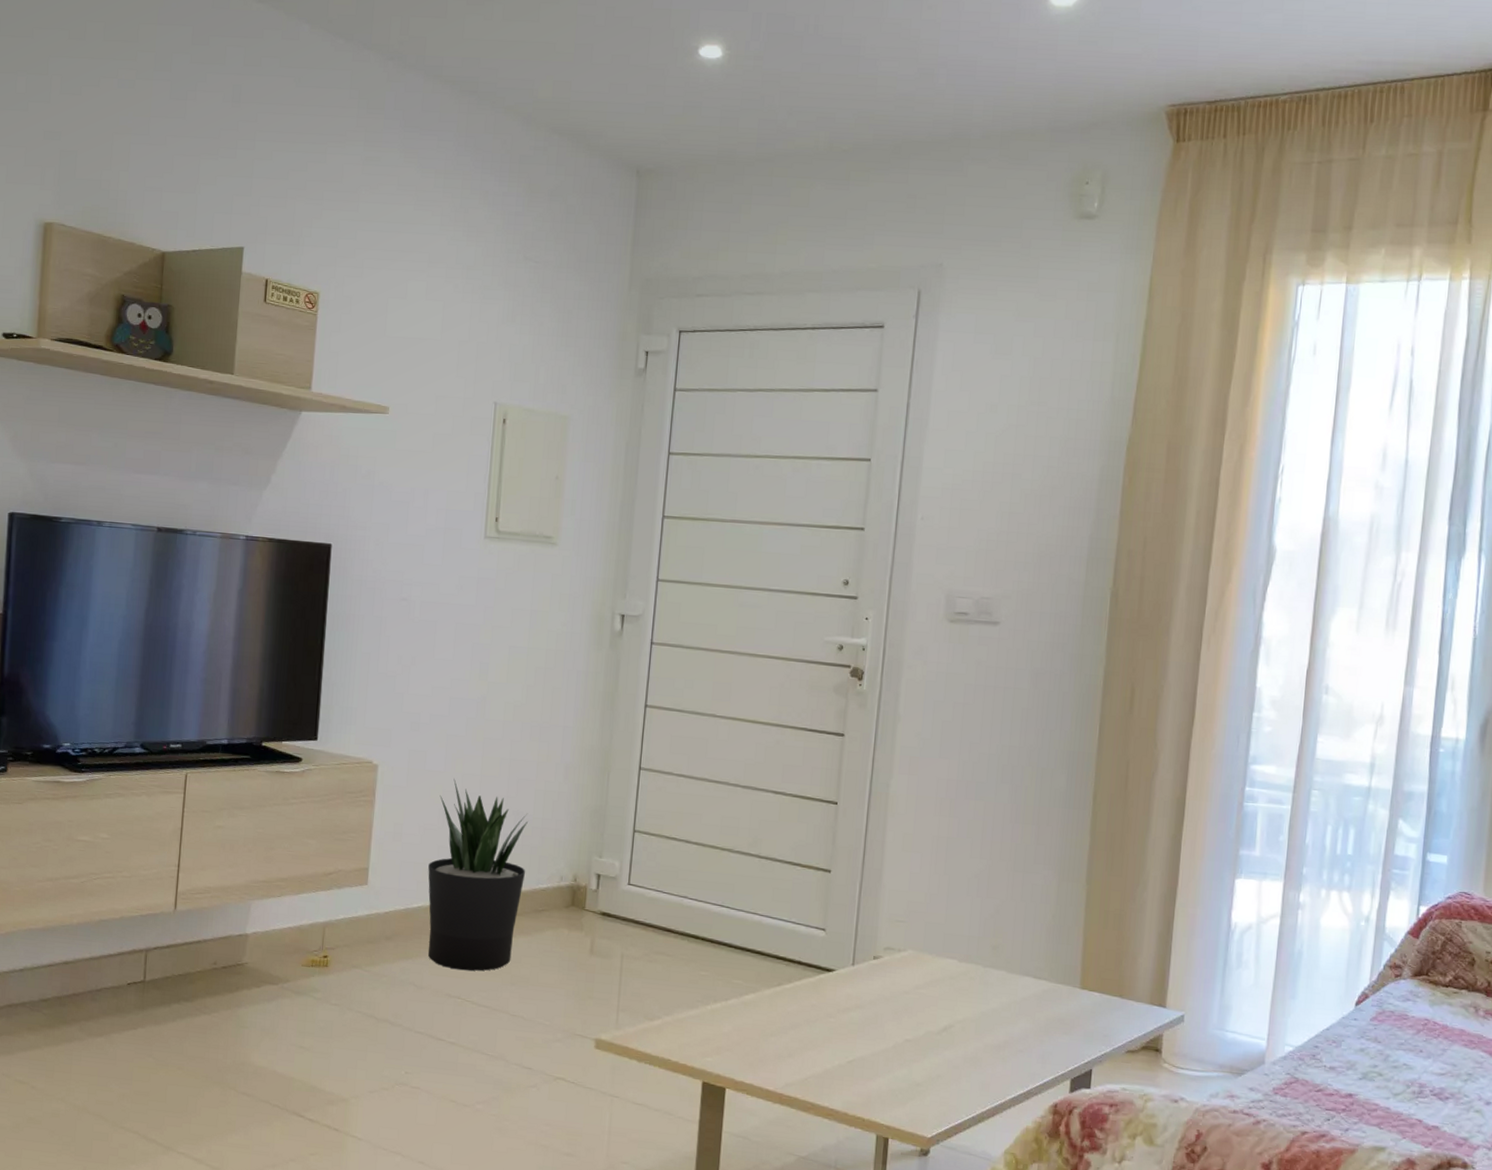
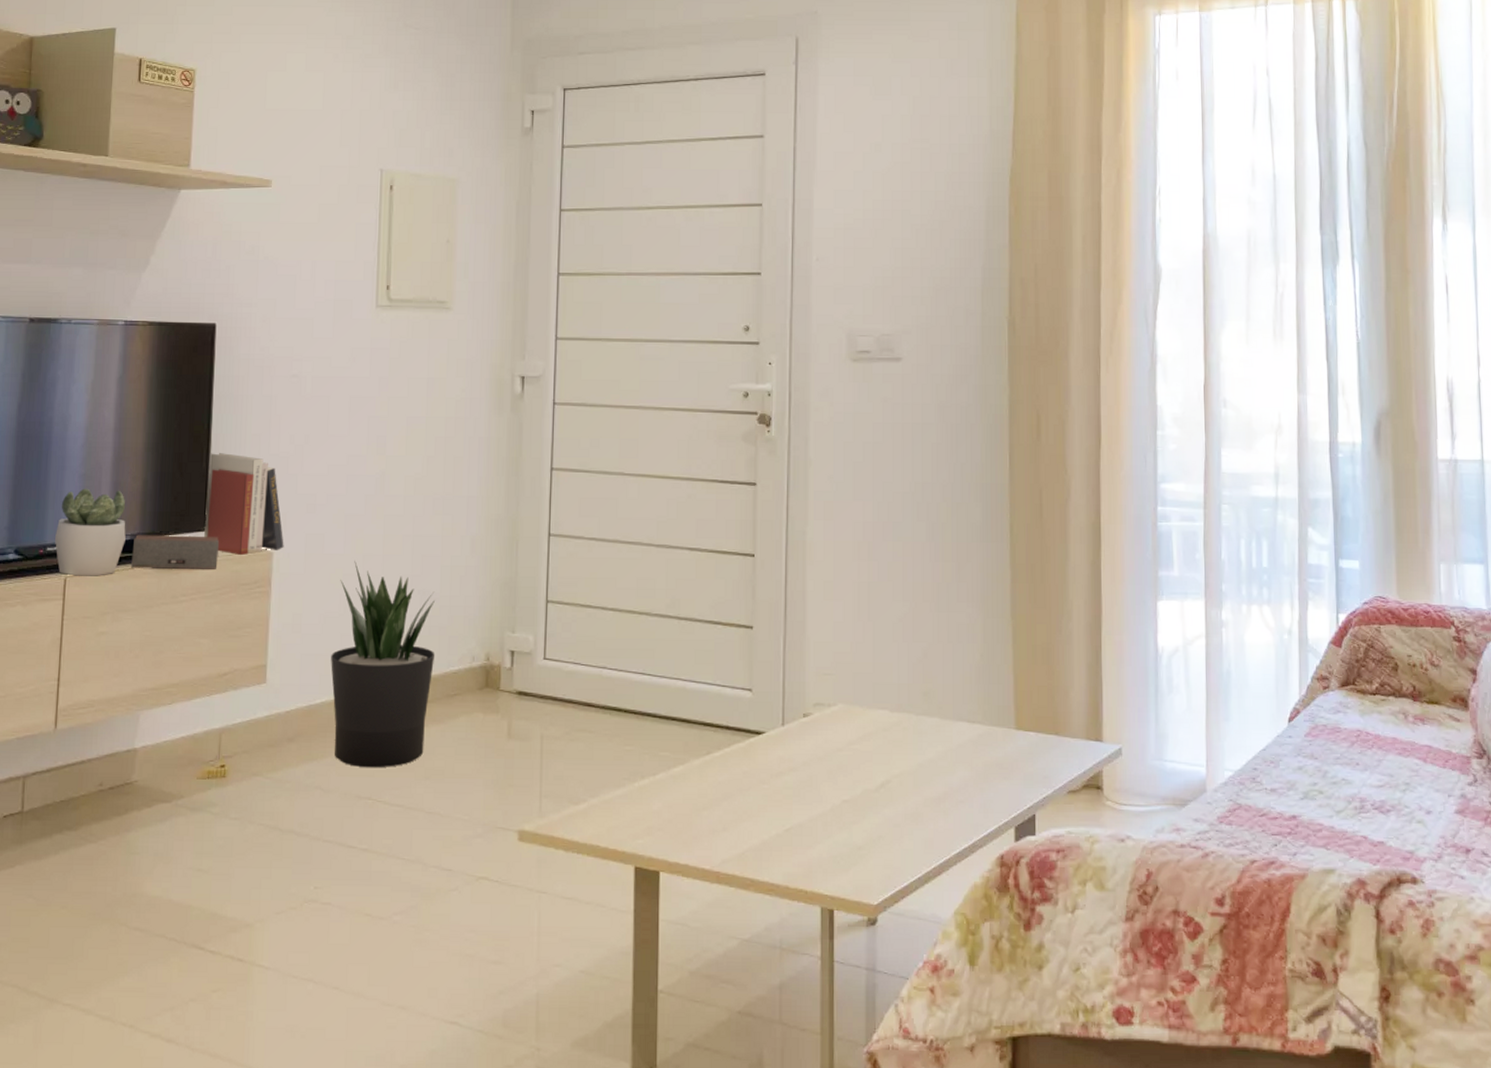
succulent plant: none [177,692,243,775] -> present [55,488,126,576]
speaker: none [247,739,328,777] -> present [131,535,219,569]
books: none [314,667,389,766] -> present [203,453,284,556]

